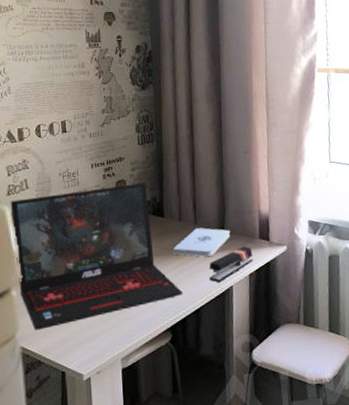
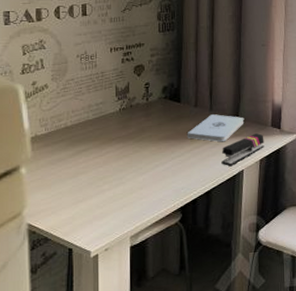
laptop: present [10,183,183,330] -> none [24,69,195,208]

